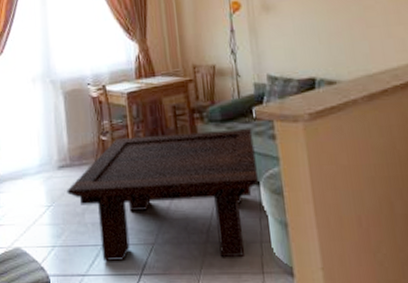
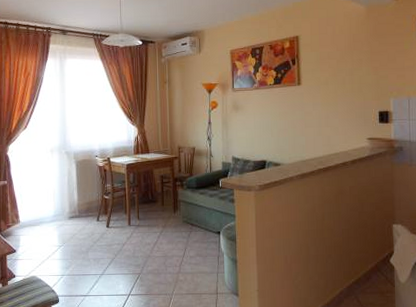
coffee table: present [67,129,260,261] -> none [75,195,220,286]

